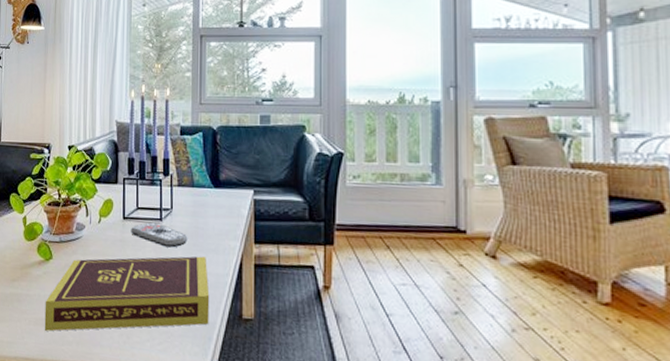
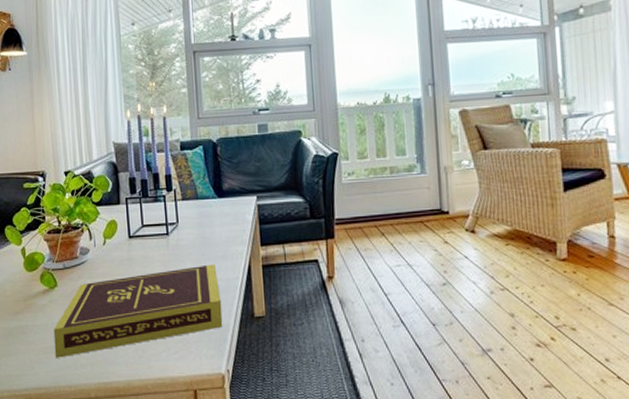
remote control: present [131,222,188,248] -> none [137,237,196,260]

